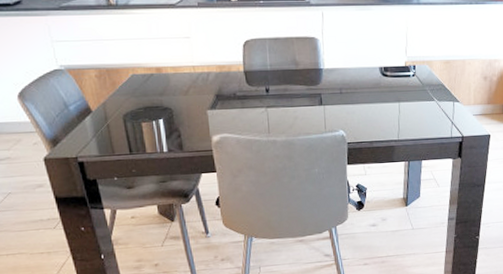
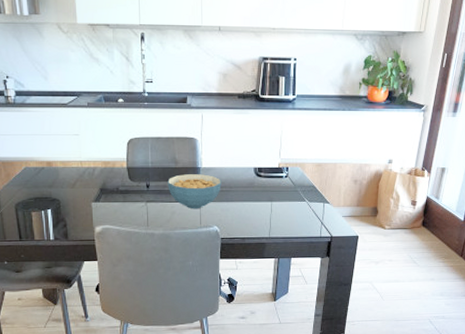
cereal bowl: none [288,75,346,114] -> present [168,174,221,209]

